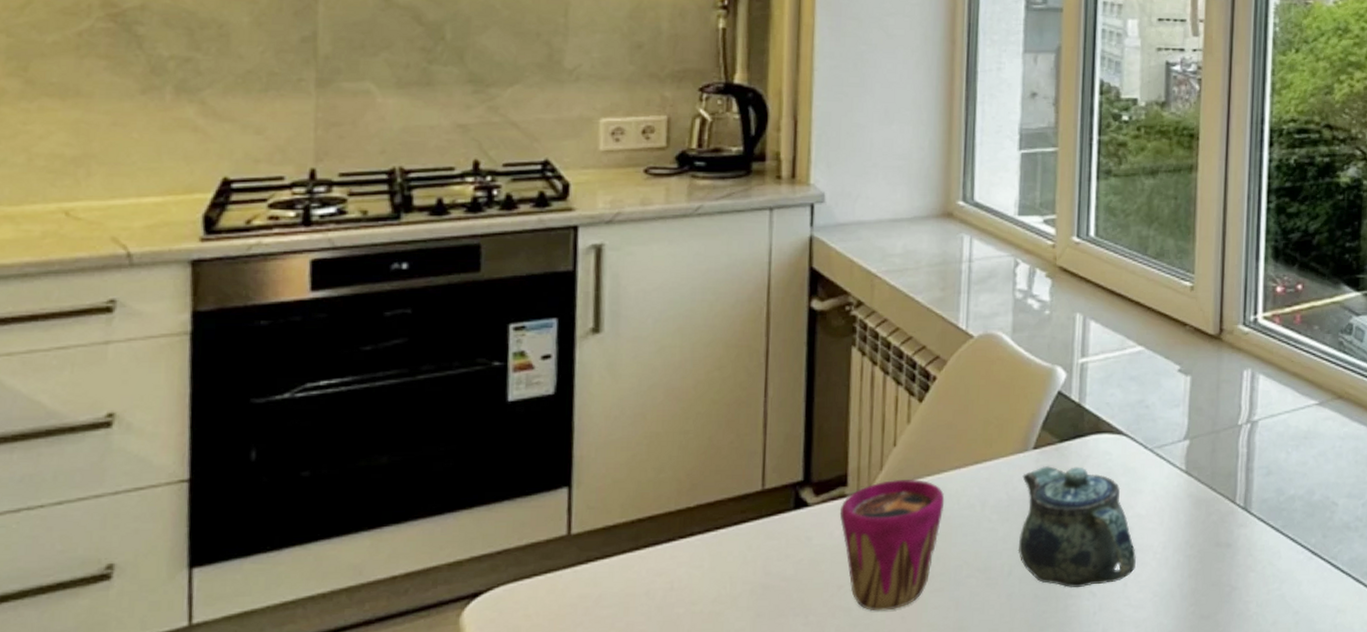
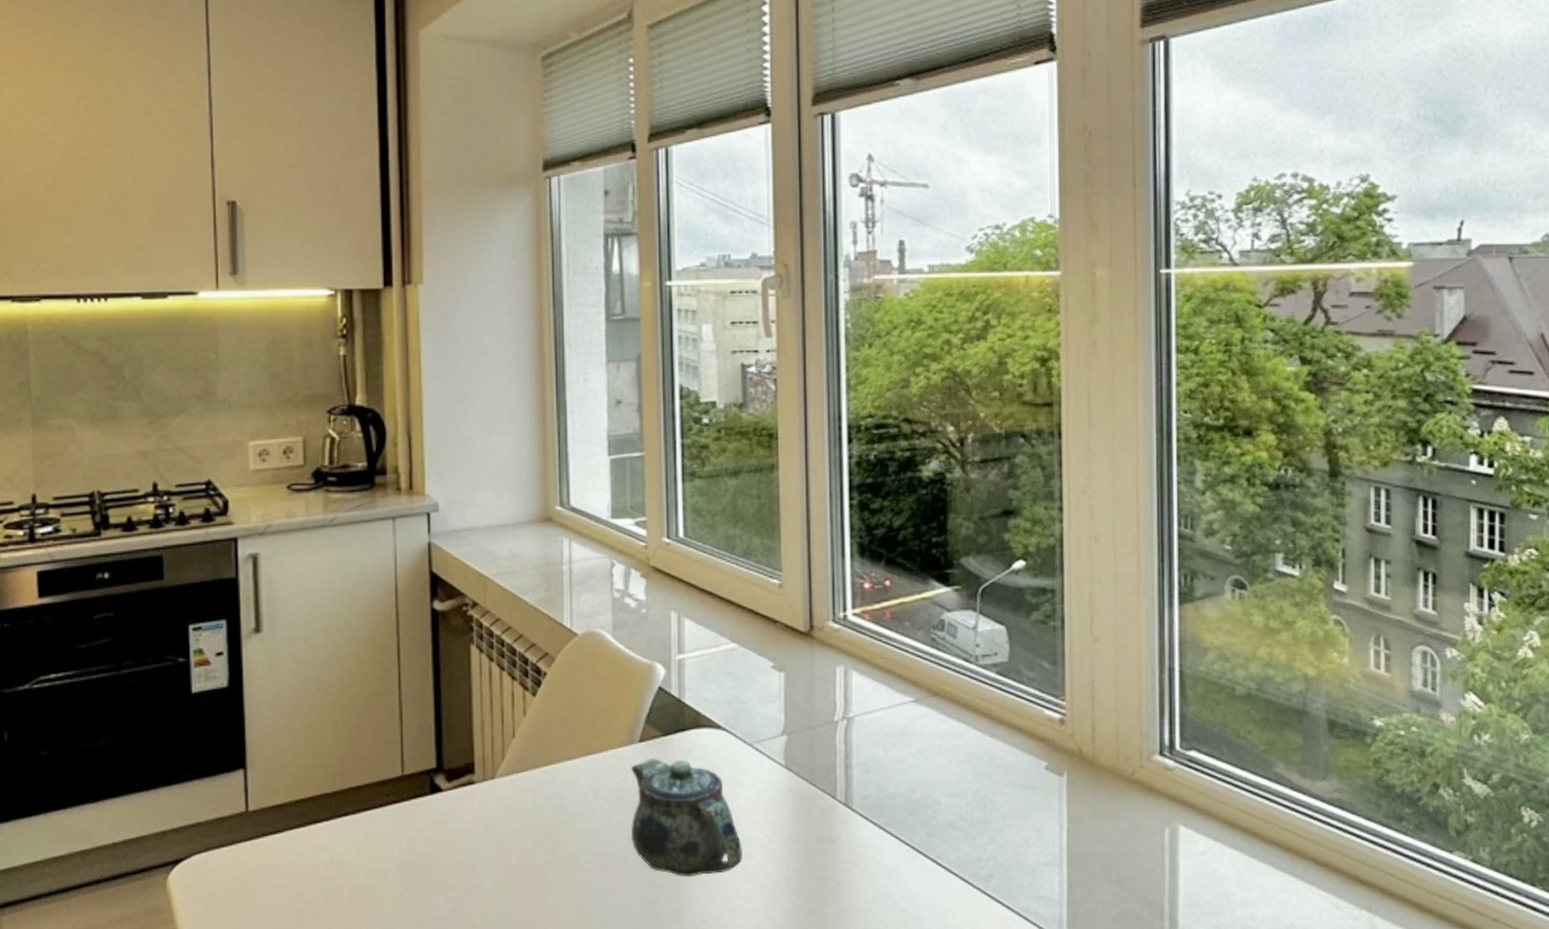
cup: present [839,478,945,611] -> none [469,768,561,891]

